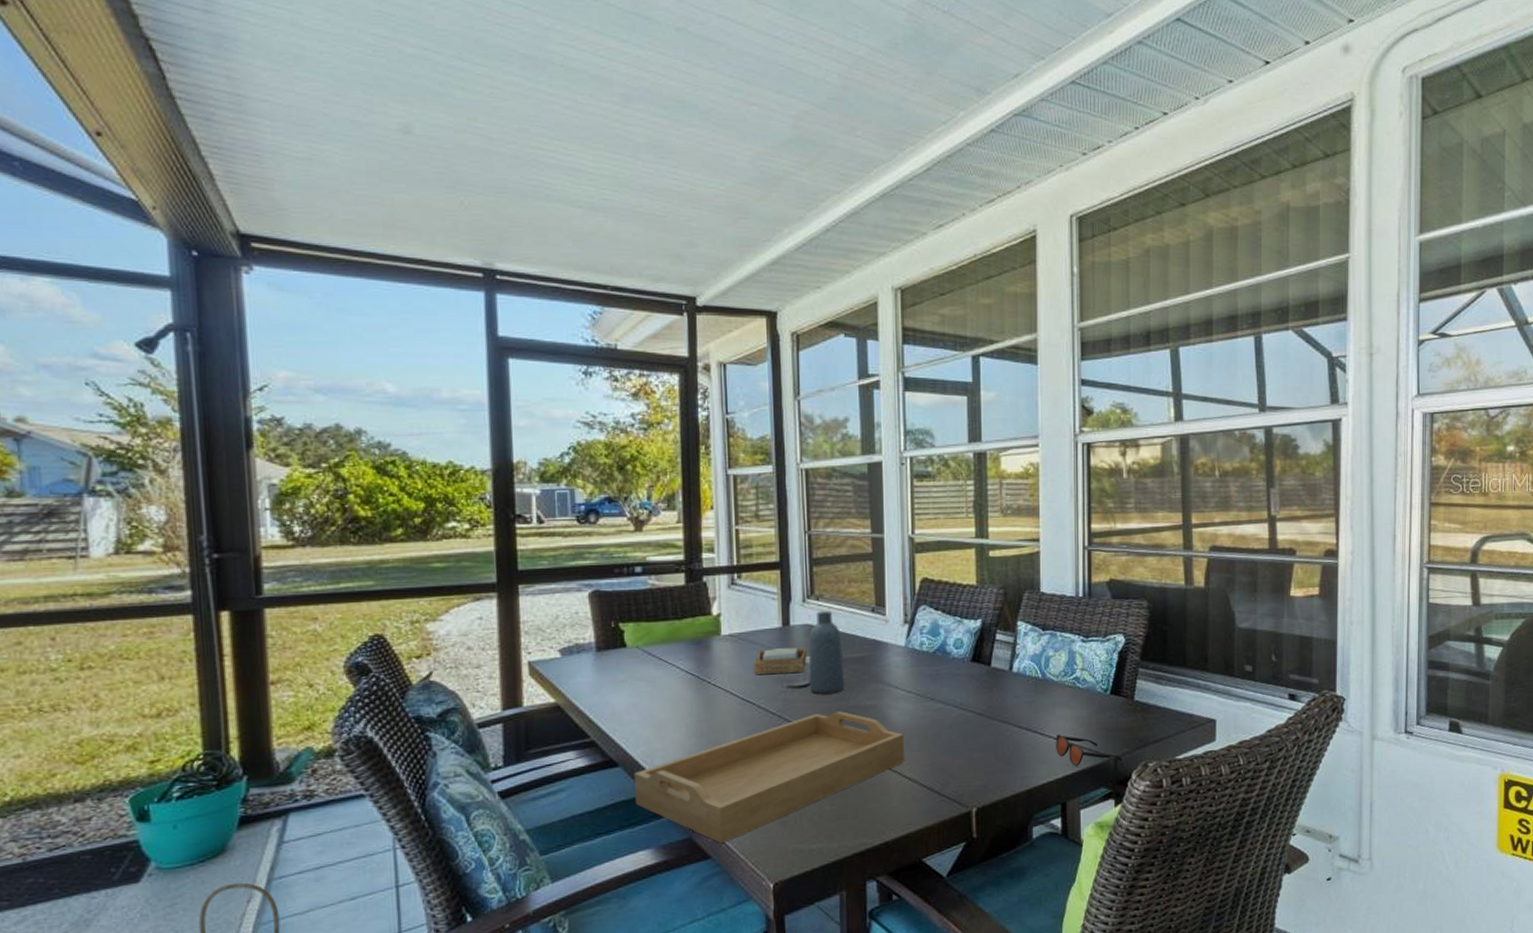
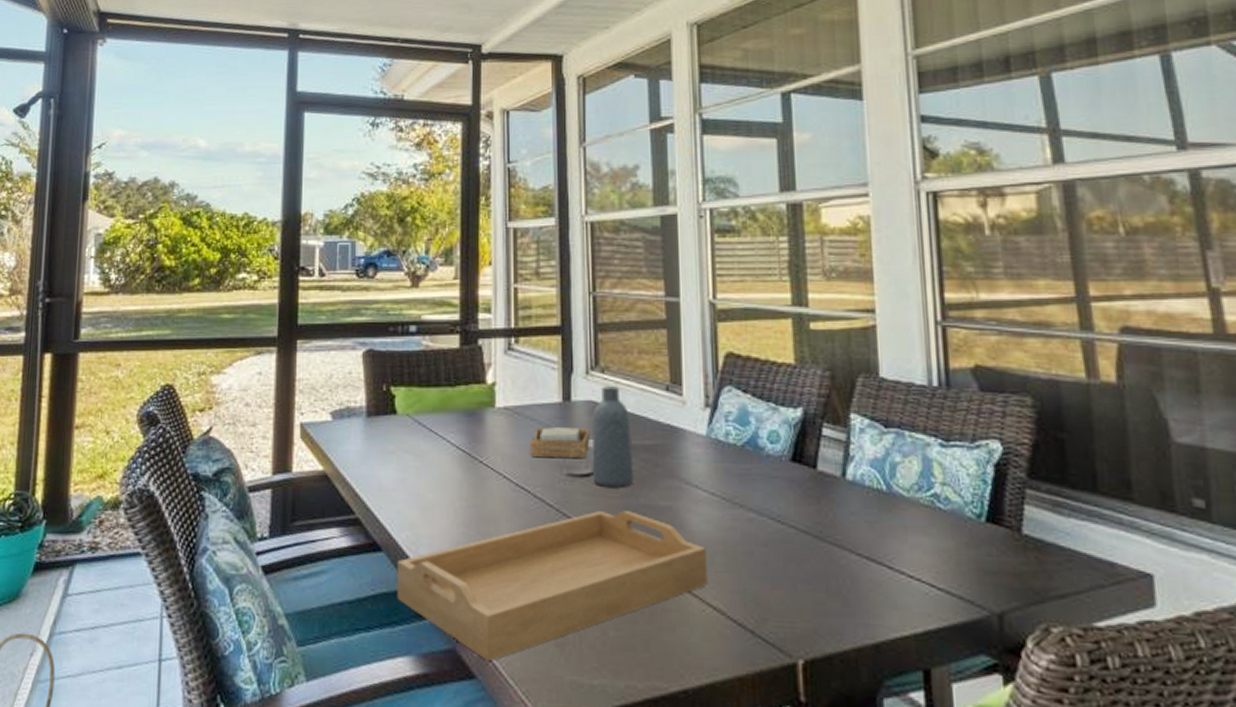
sunglasses: present [1056,734,1123,766] -> none [910,570,1011,620]

